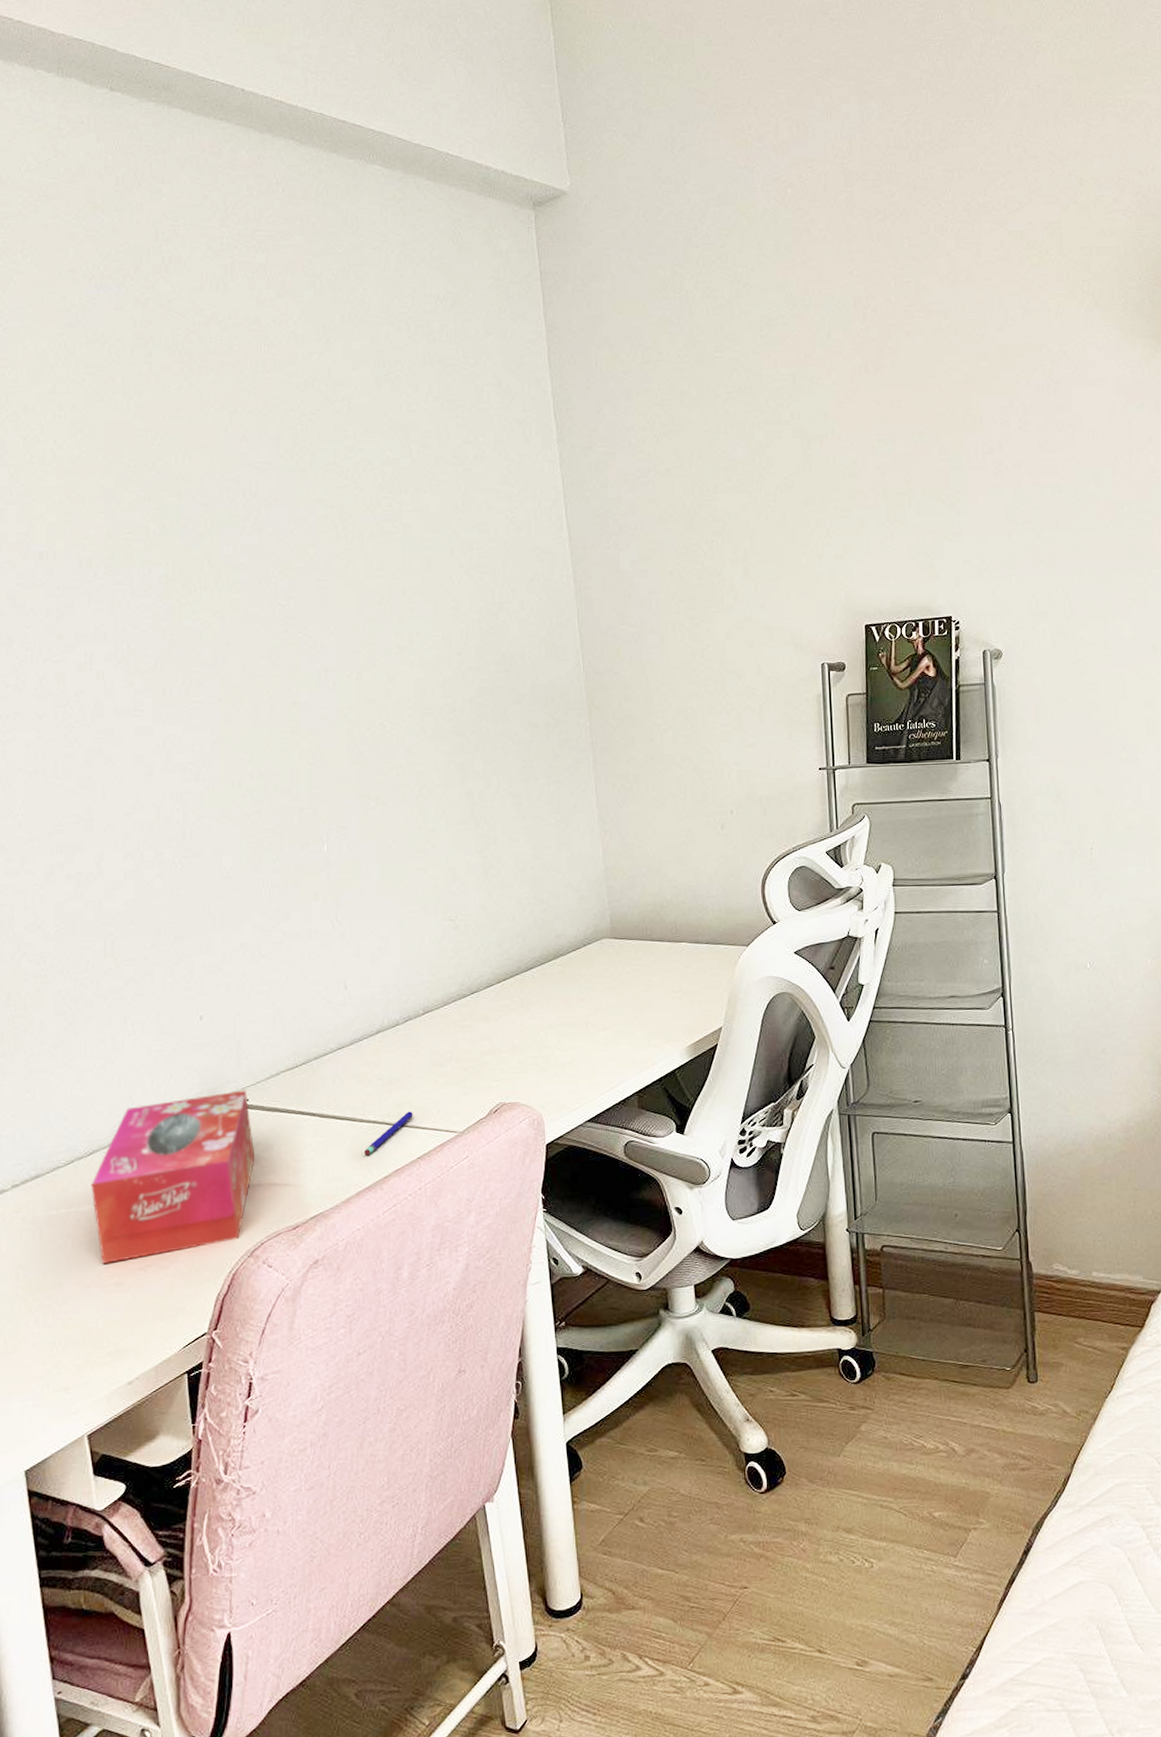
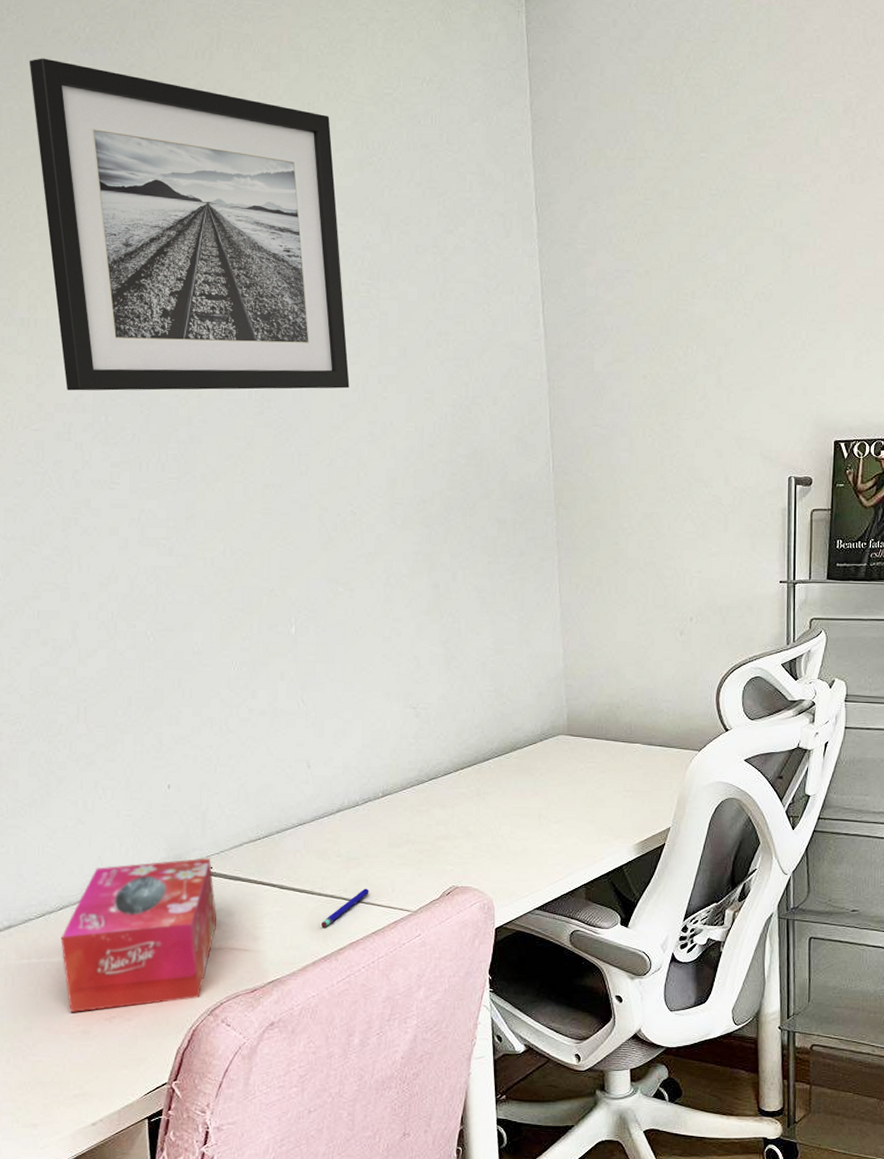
wall art: none [44,297,374,621] -> present [29,58,350,391]

